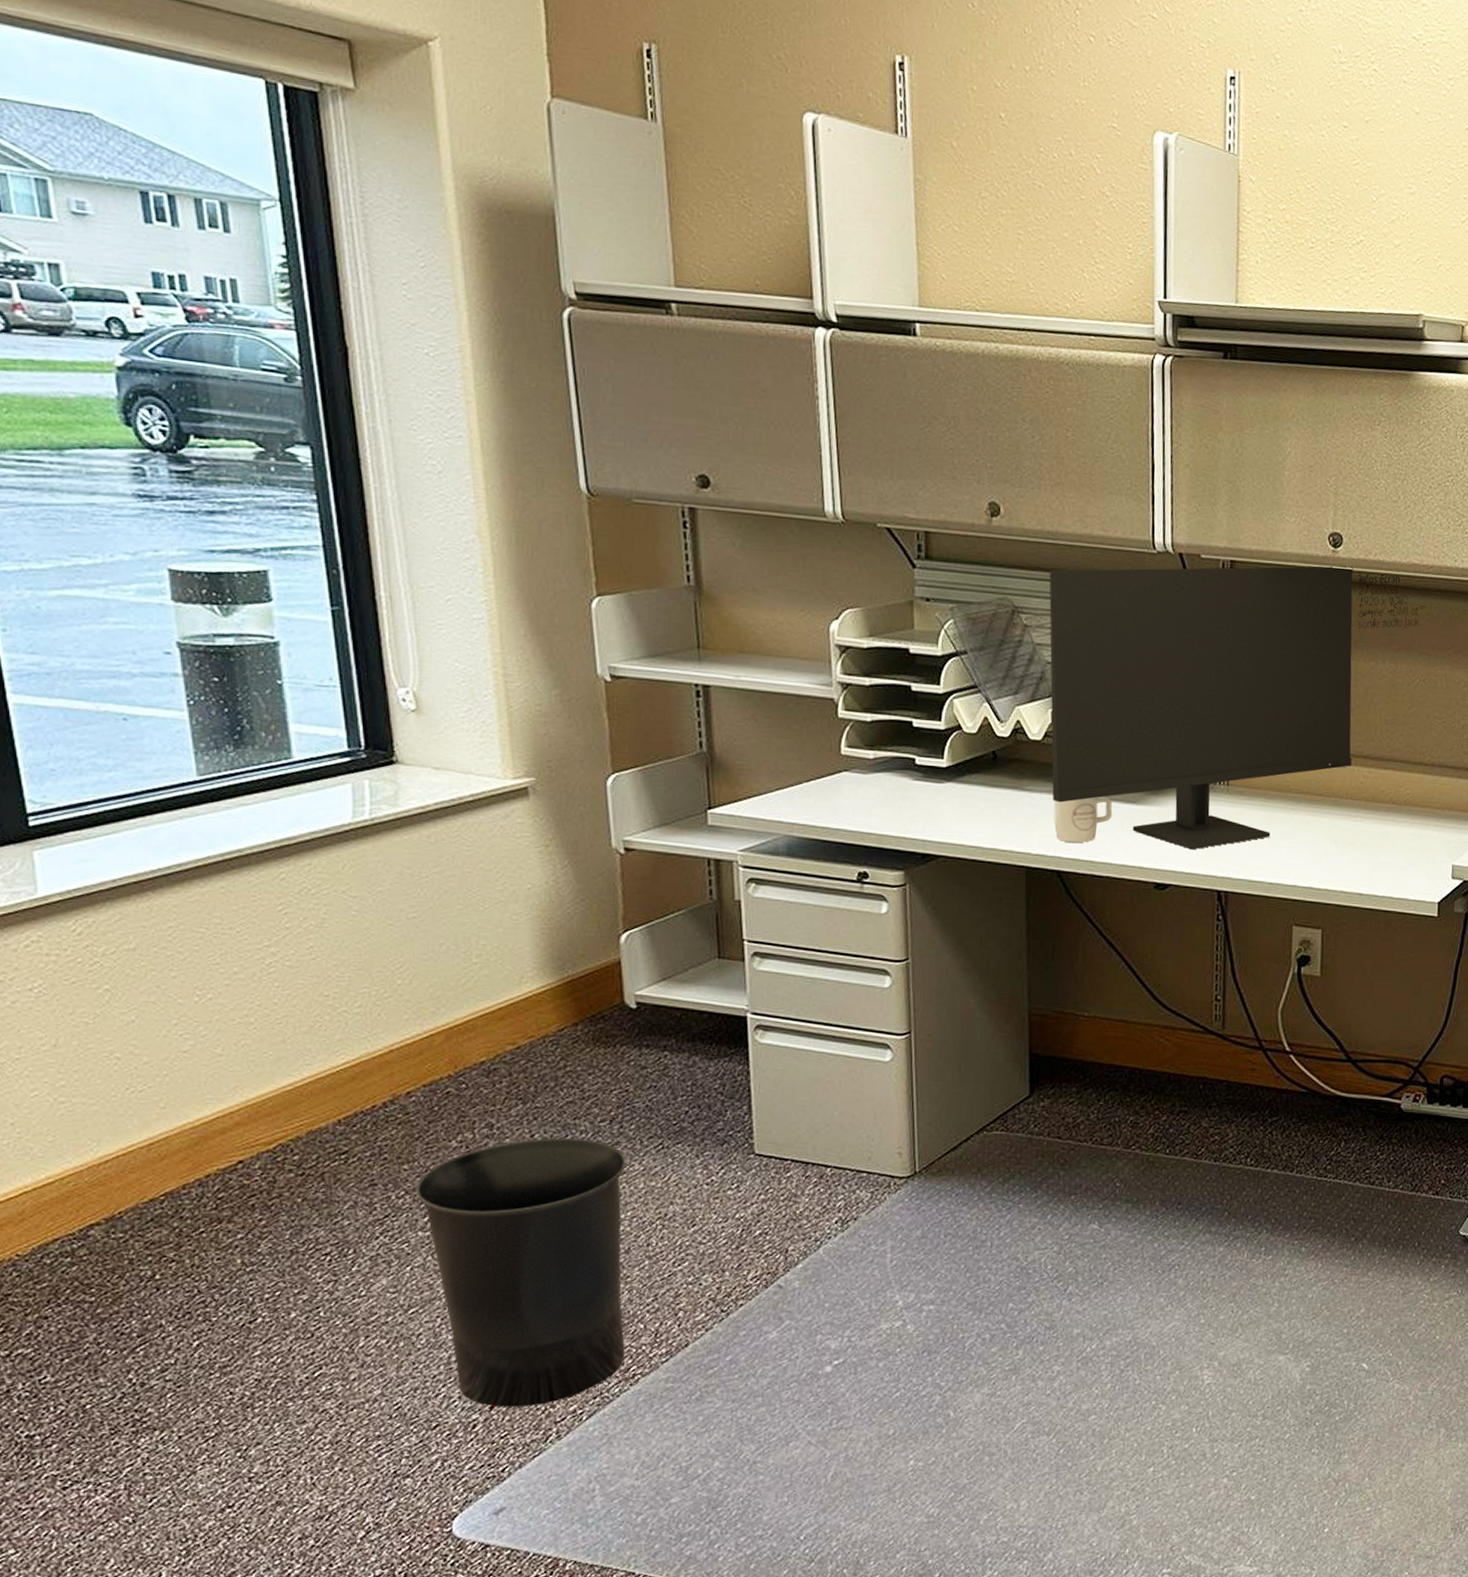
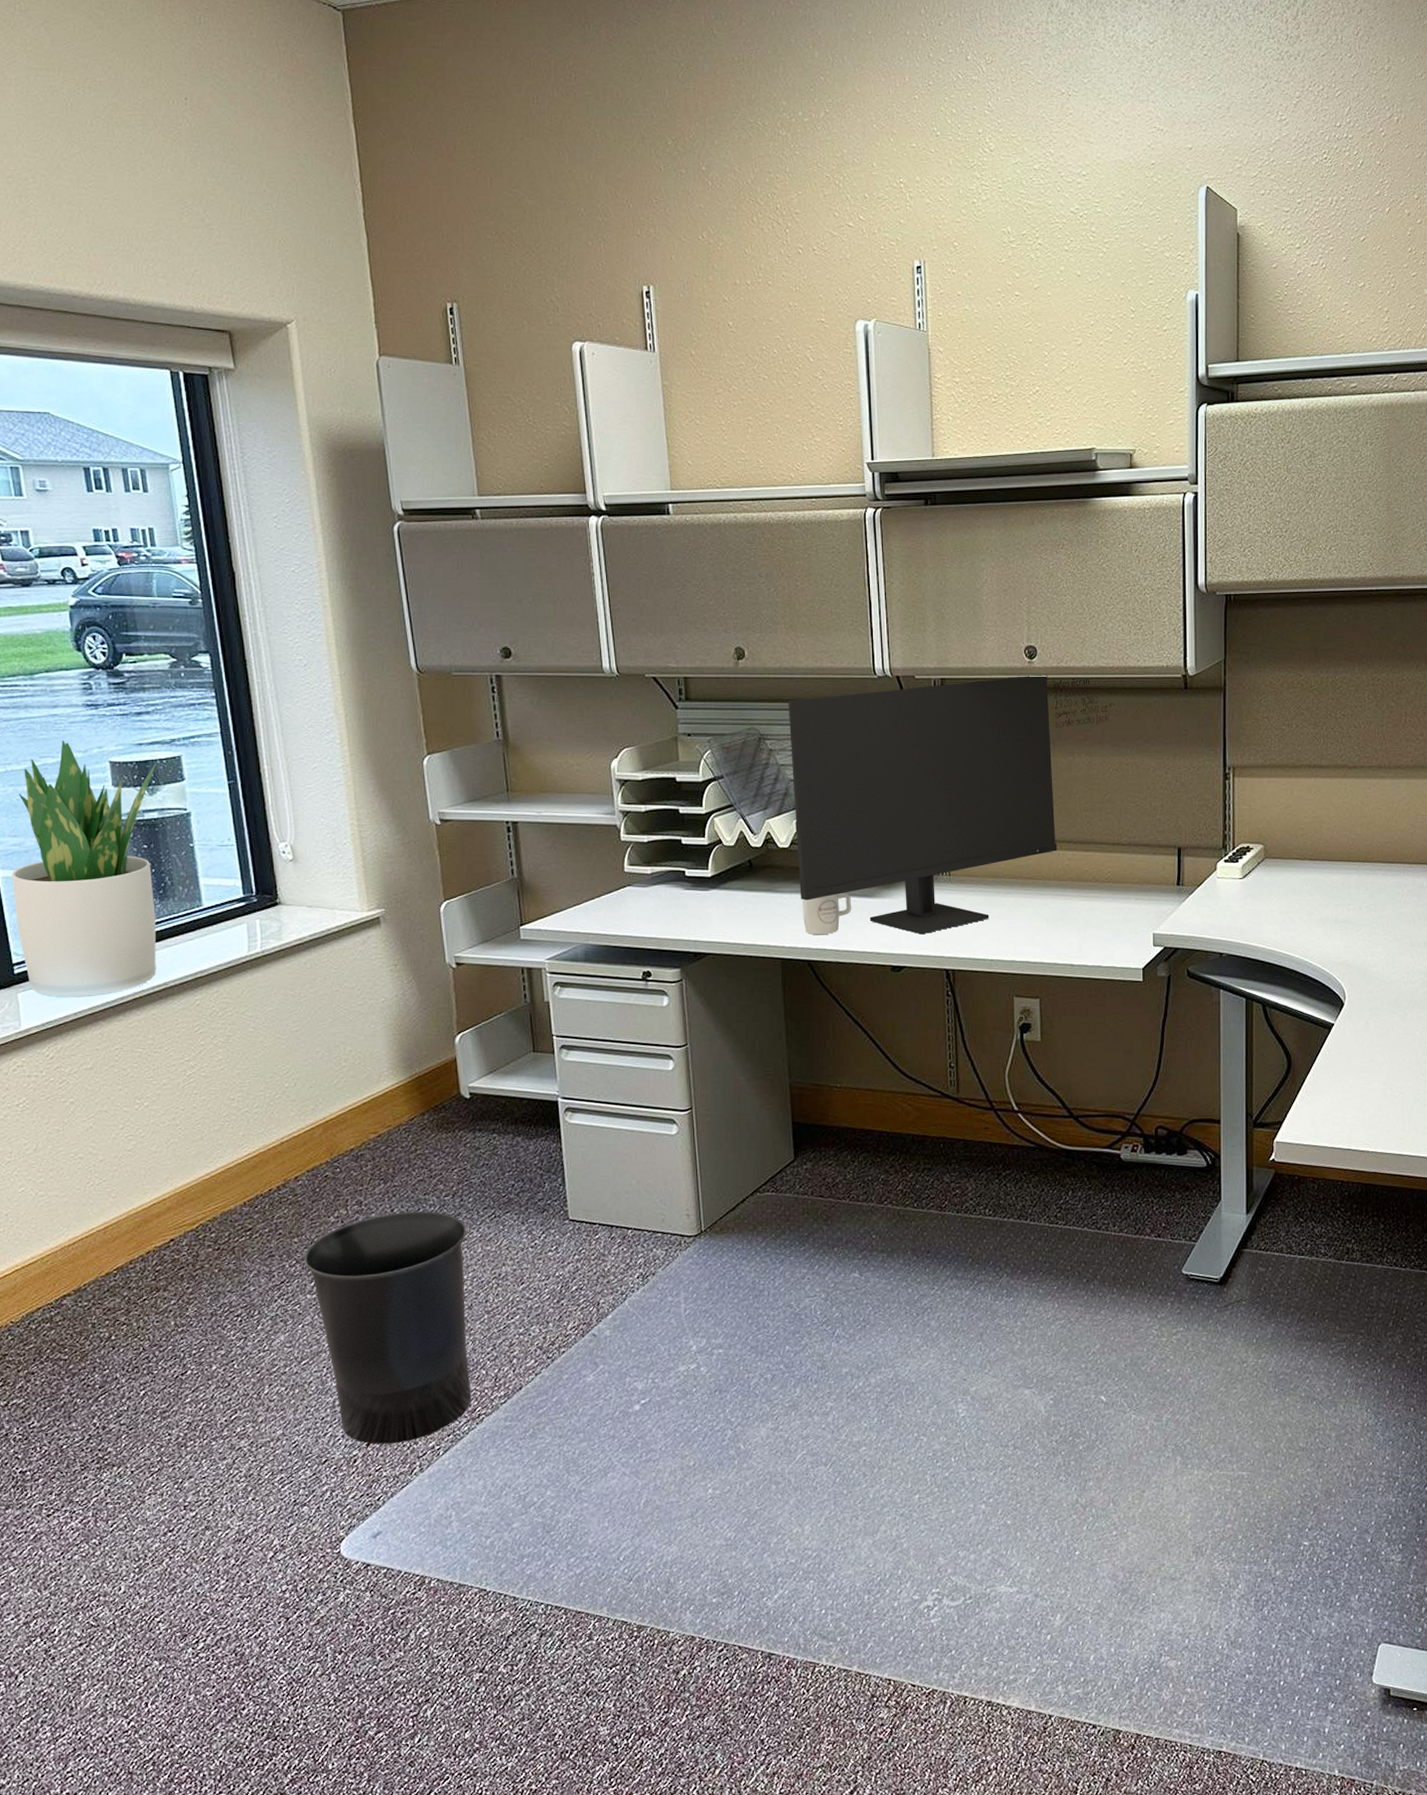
planter: none [27,536,235,861] -> present [12,740,157,998]

